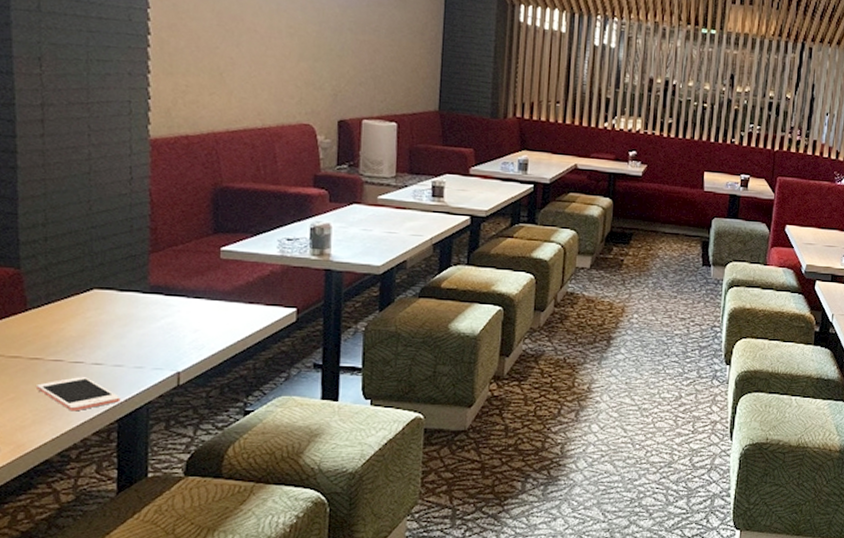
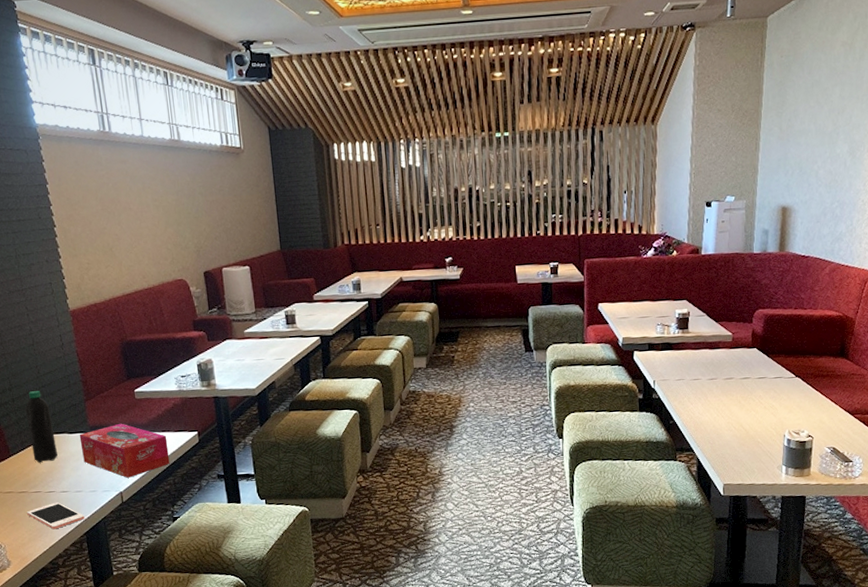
water bottle: none [60,231,98,324] -> present [25,391,58,463]
tissue box: none [132,286,254,355] -> present [79,423,170,478]

